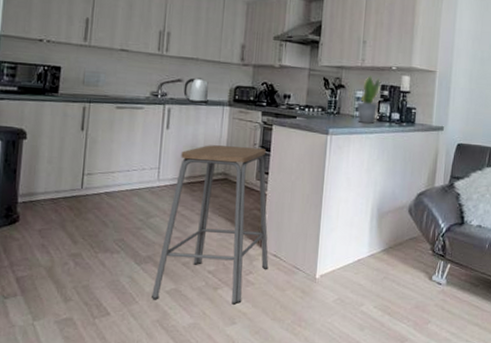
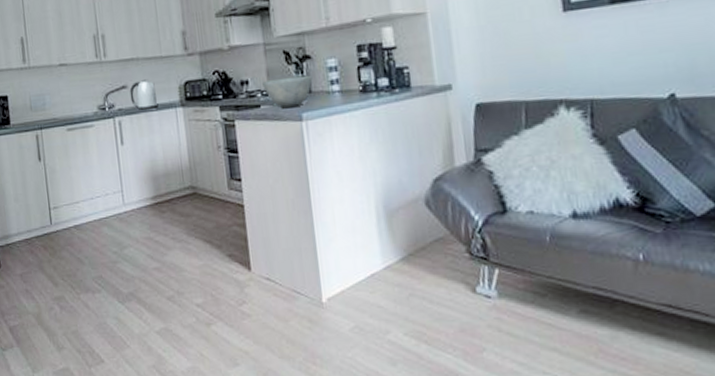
bar stool: present [152,145,269,305] -> none [141,151,264,343]
bowl: none [302,98,343,123] -> present [262,75,313,109]
potted plant: present [356,75,380,123] -> none [329,36,358,99]

